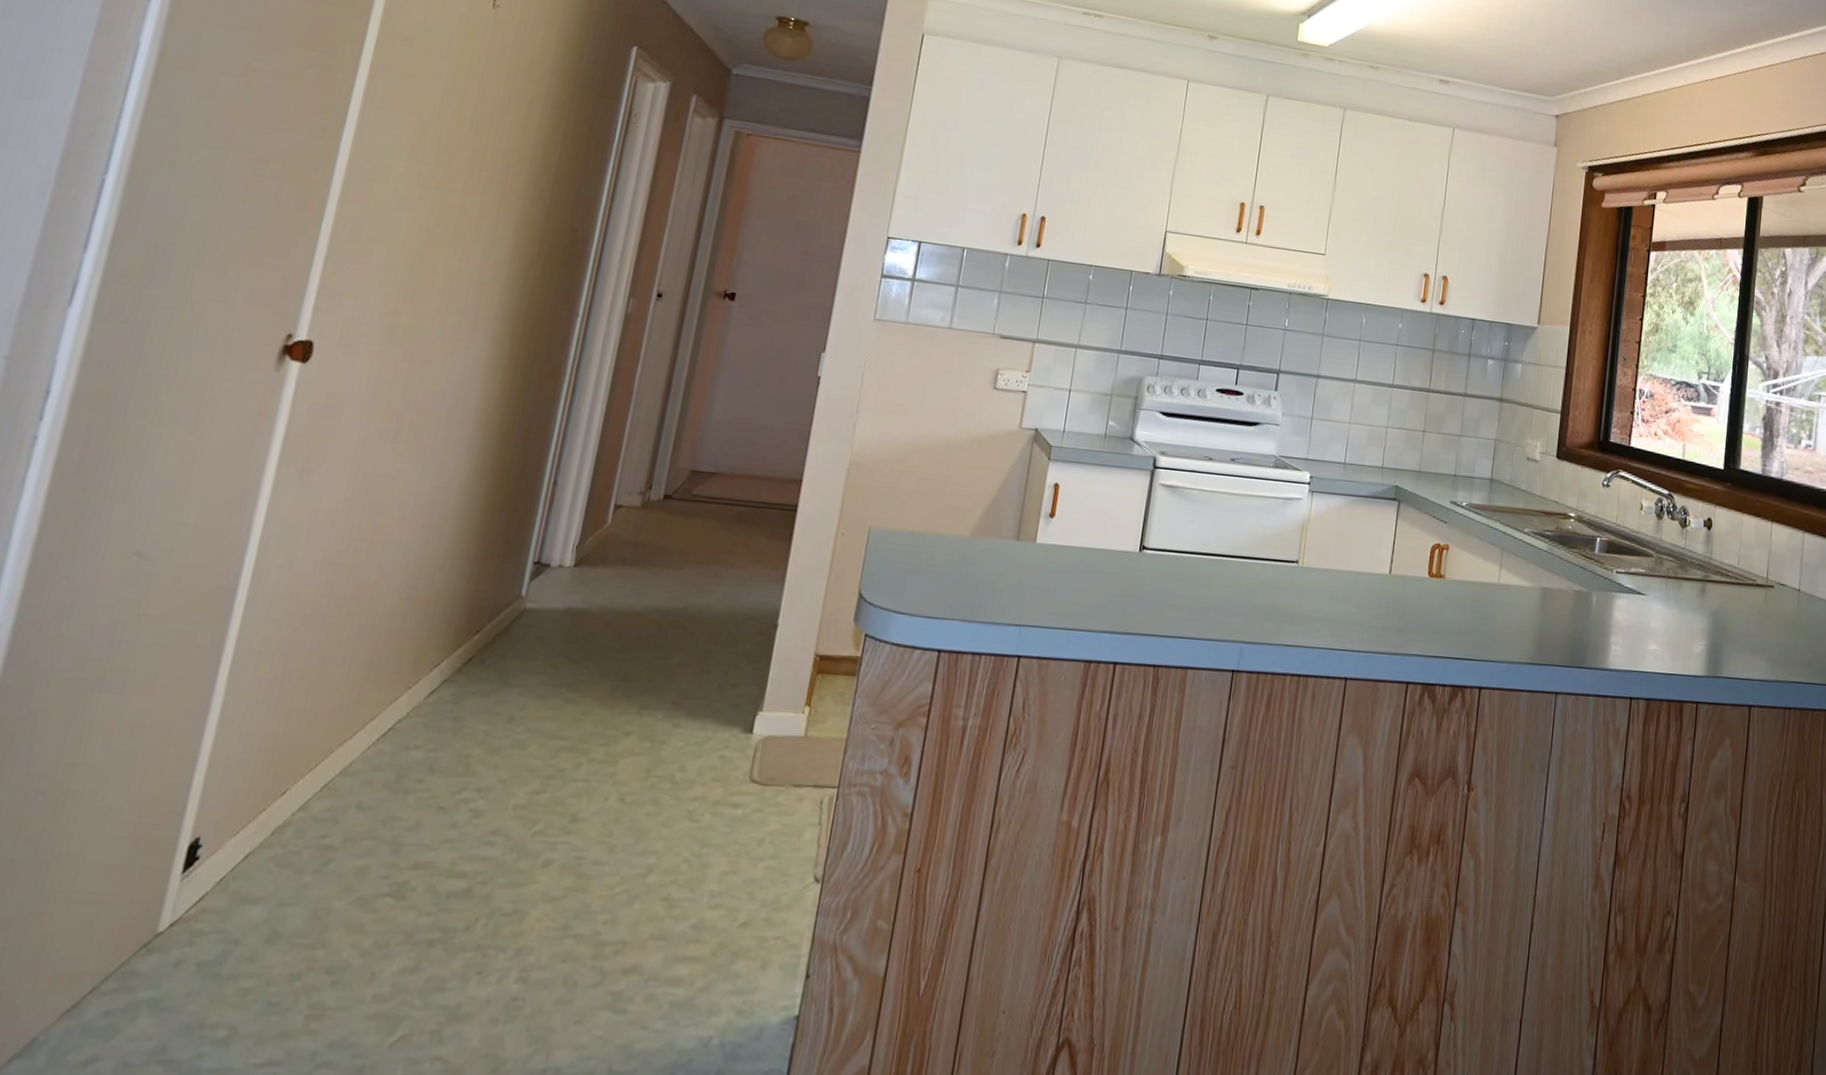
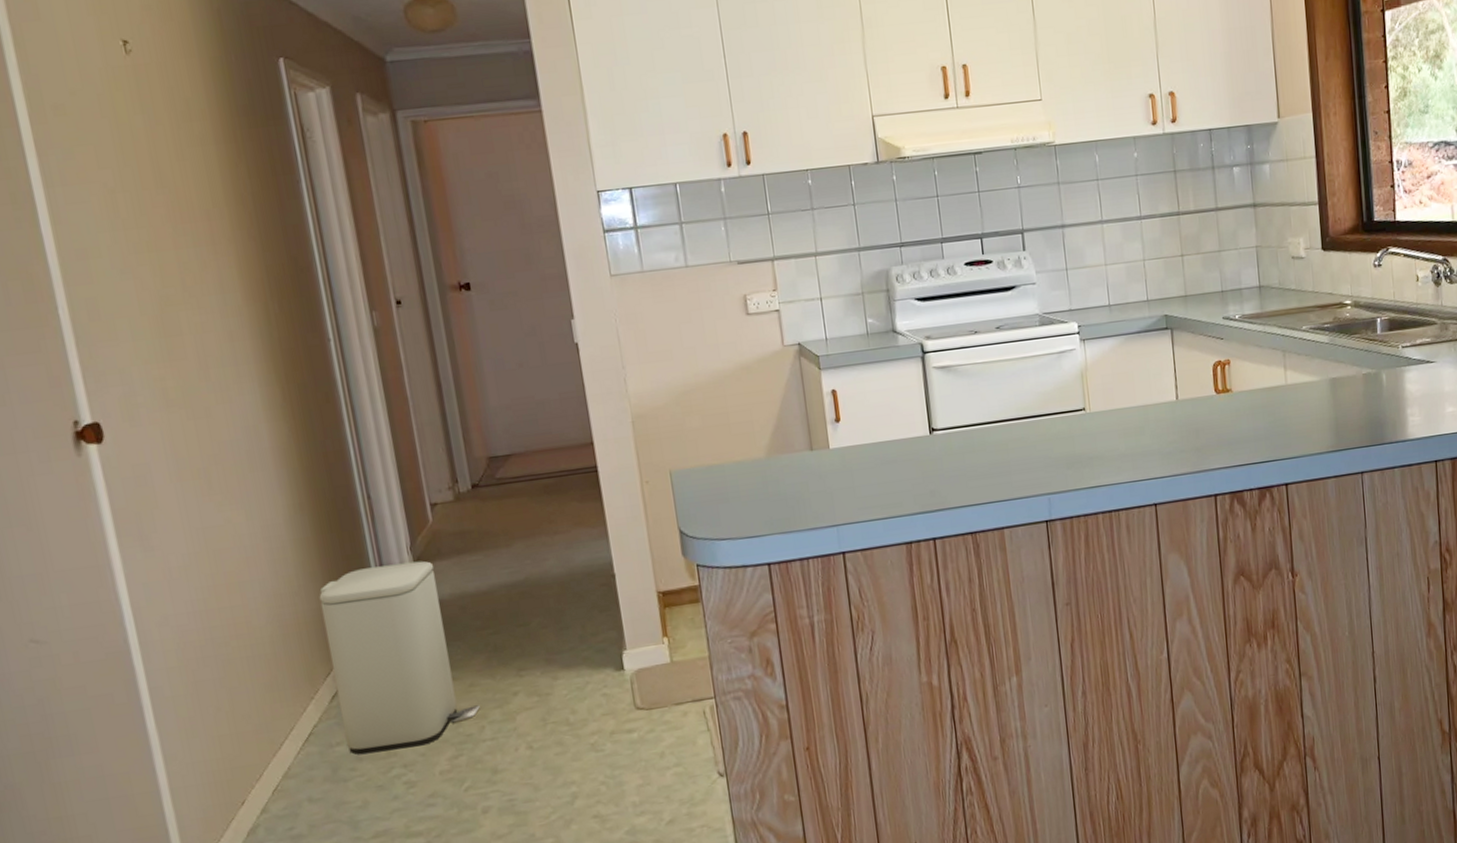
pedal bin: none [424,556,595,771] -> present [319,561,481,755]

